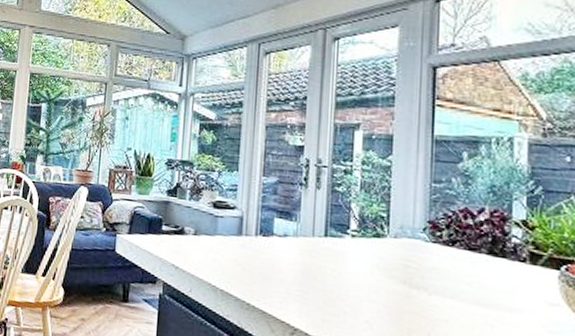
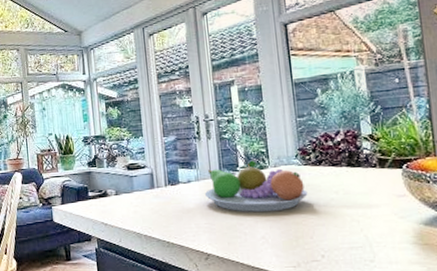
fruit bowl: none [303,224,432,294] -> present [205,160,308,213]

